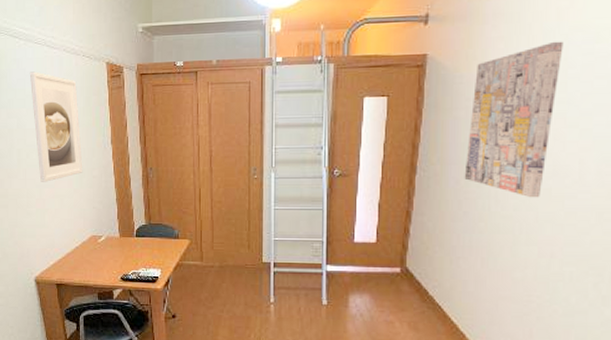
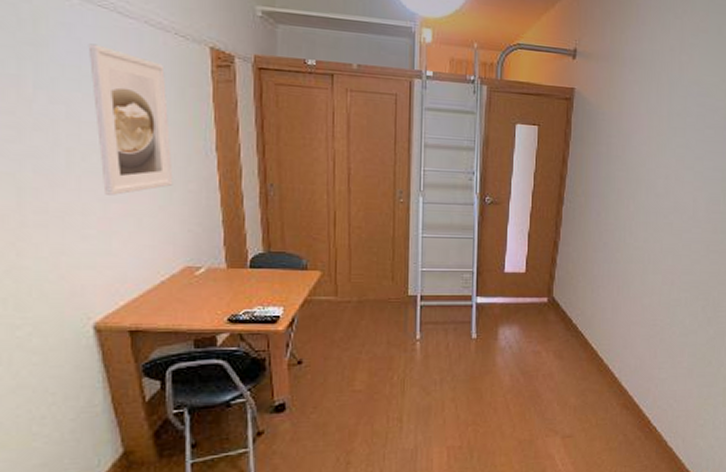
wall art: present [464,41,564,198] -> none [604,91,684,231]

